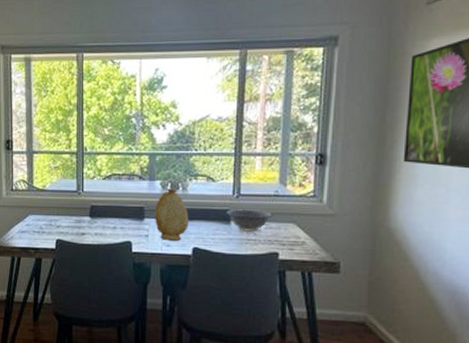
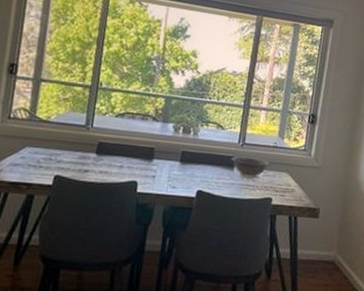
vase: present [155,188,189,241] -> none [163,131,197,183]

